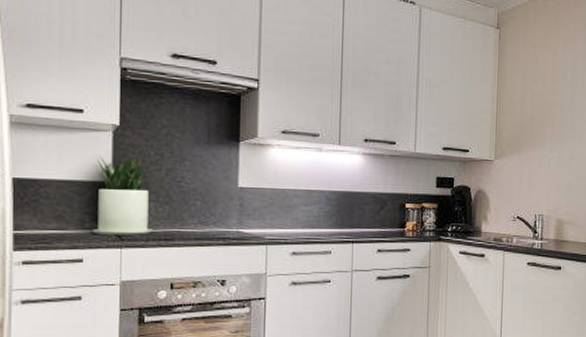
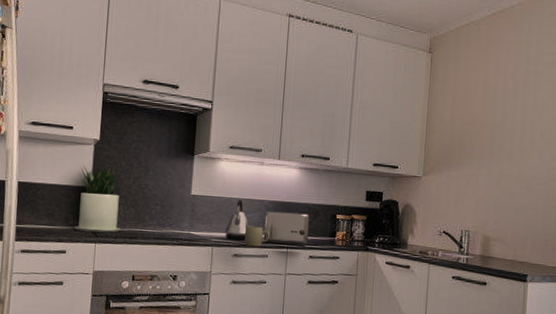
kettle: none [279,189,309,238] -> present [224,198,250,242]
mug: none [303,219,332,242] -> present [244,225,270,247]
toaster: none [325,202,380,240] -> present [263,211,313,246]

